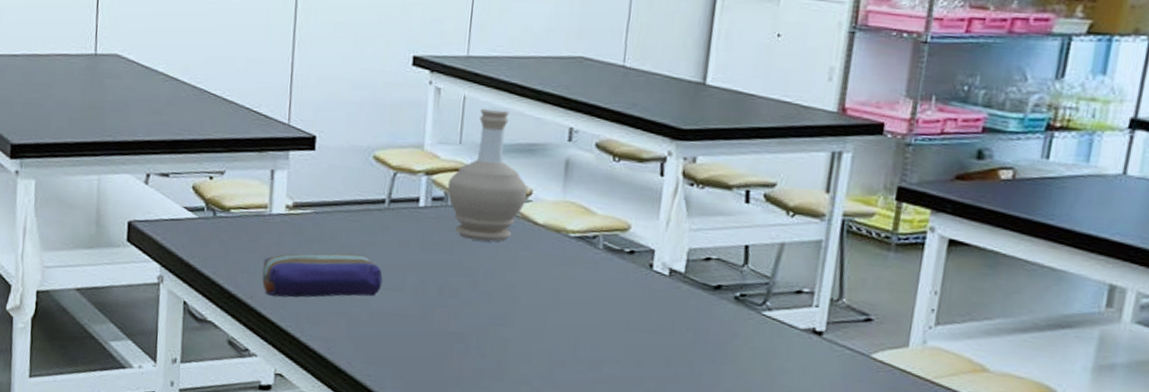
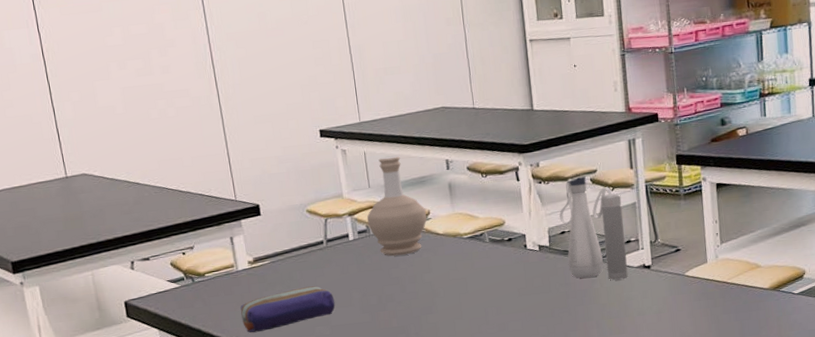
water bottle: none [704,188,803,342] -> present [559,176,628,281]

